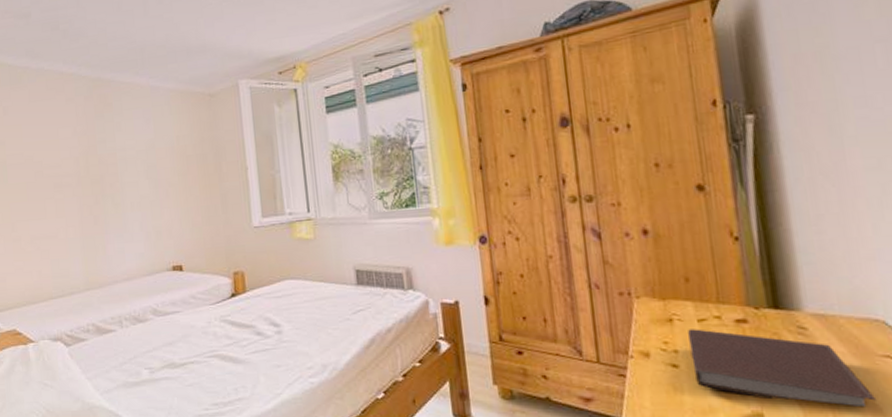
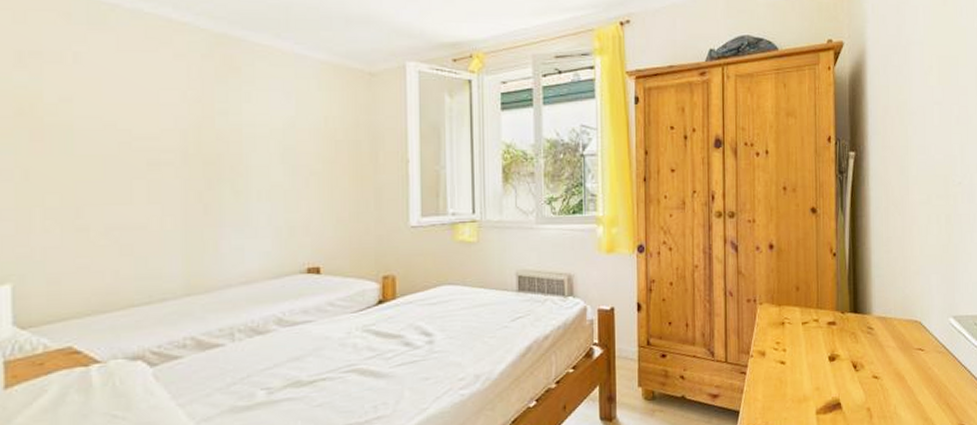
notebook: present [688,329,878,408] -> none [795,330,911,390]

